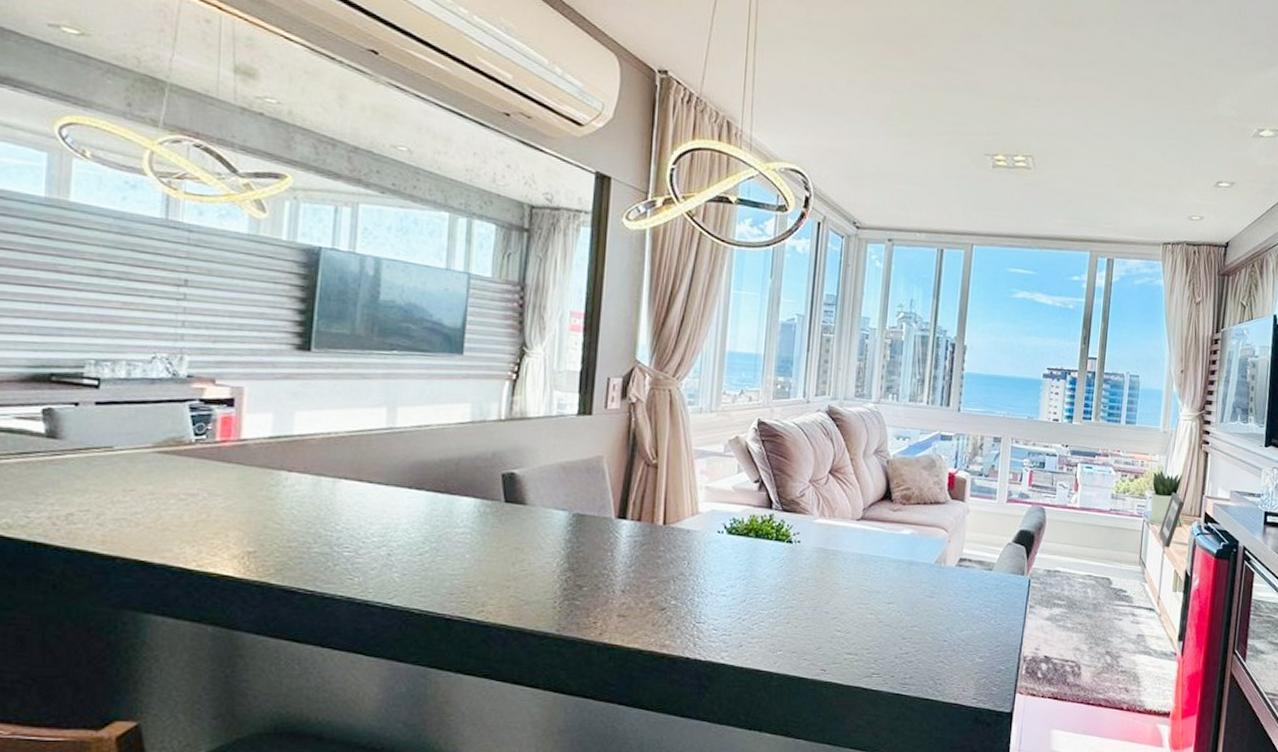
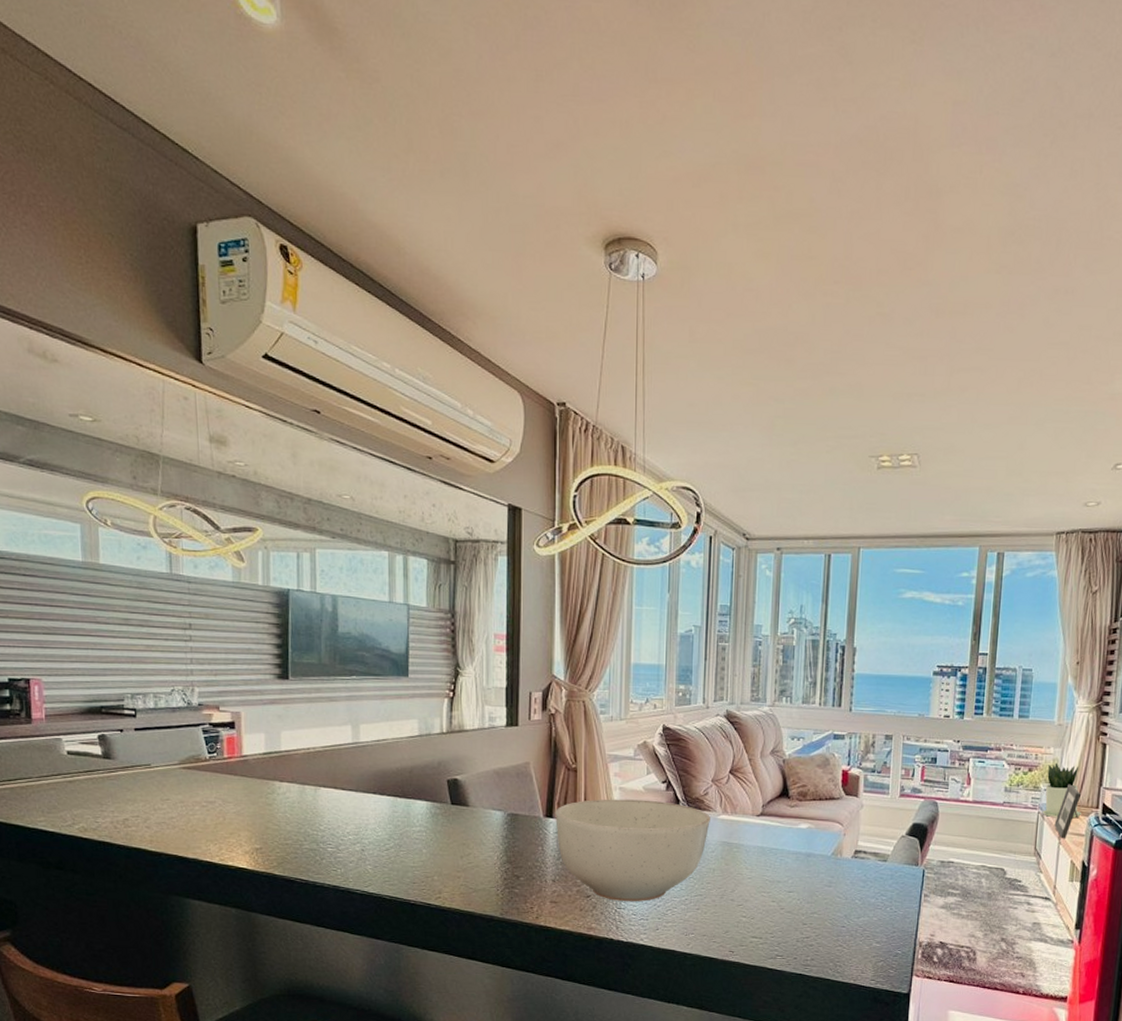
bowl: none [629,499,806,614] -> present [555,799,710,901]

